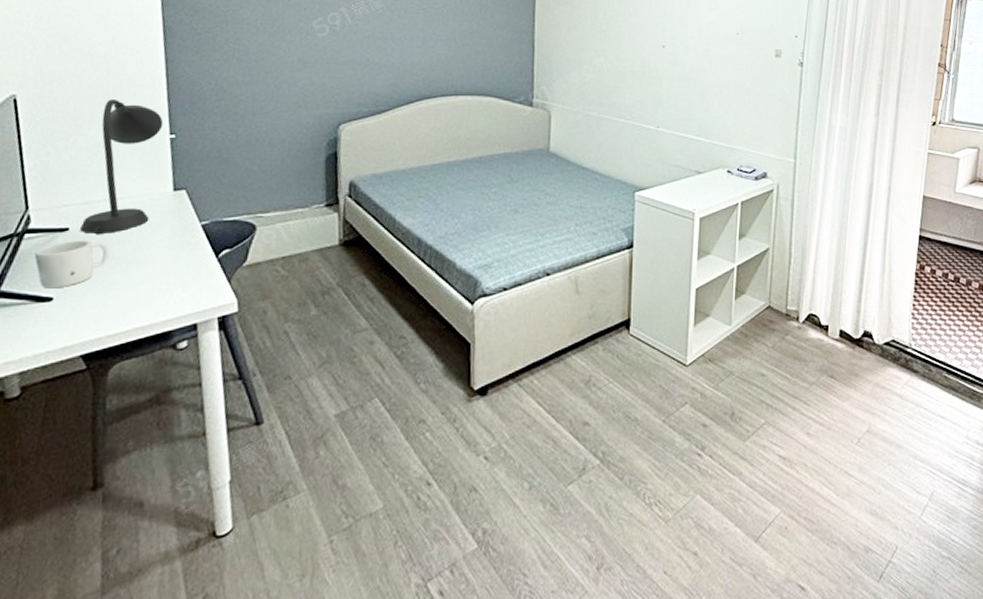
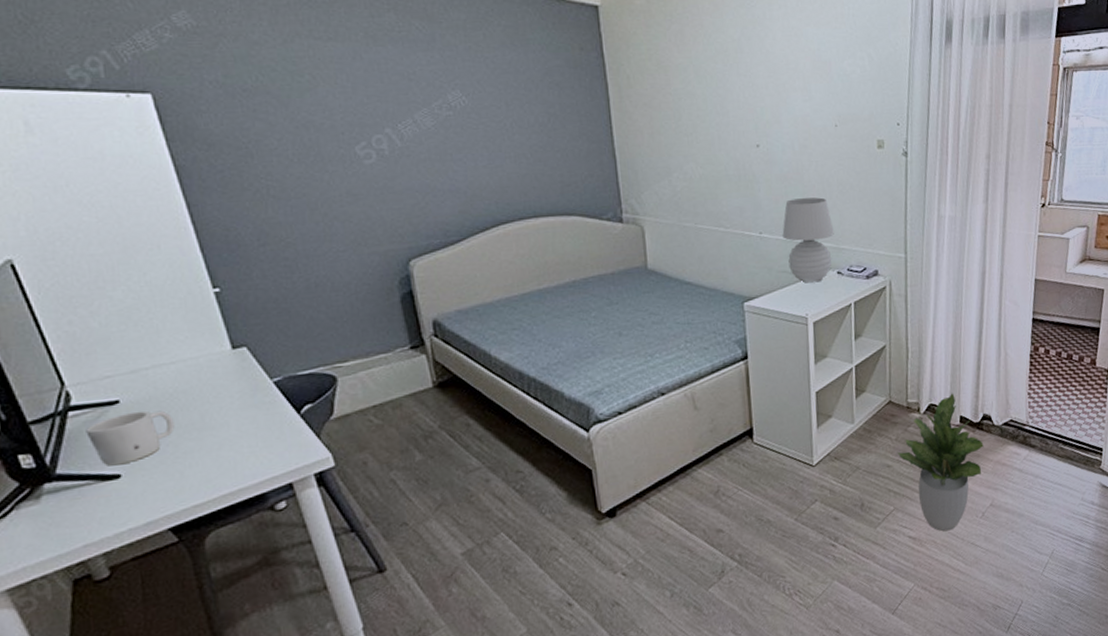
desk lamp: present [79,99,164,235] -> none [125,255,212,405]
table lamp: none [678,98,727,179] -> present [782,197,834,283]
potted plant: none [772,305,863,455] -> present [897,393,984,532]

